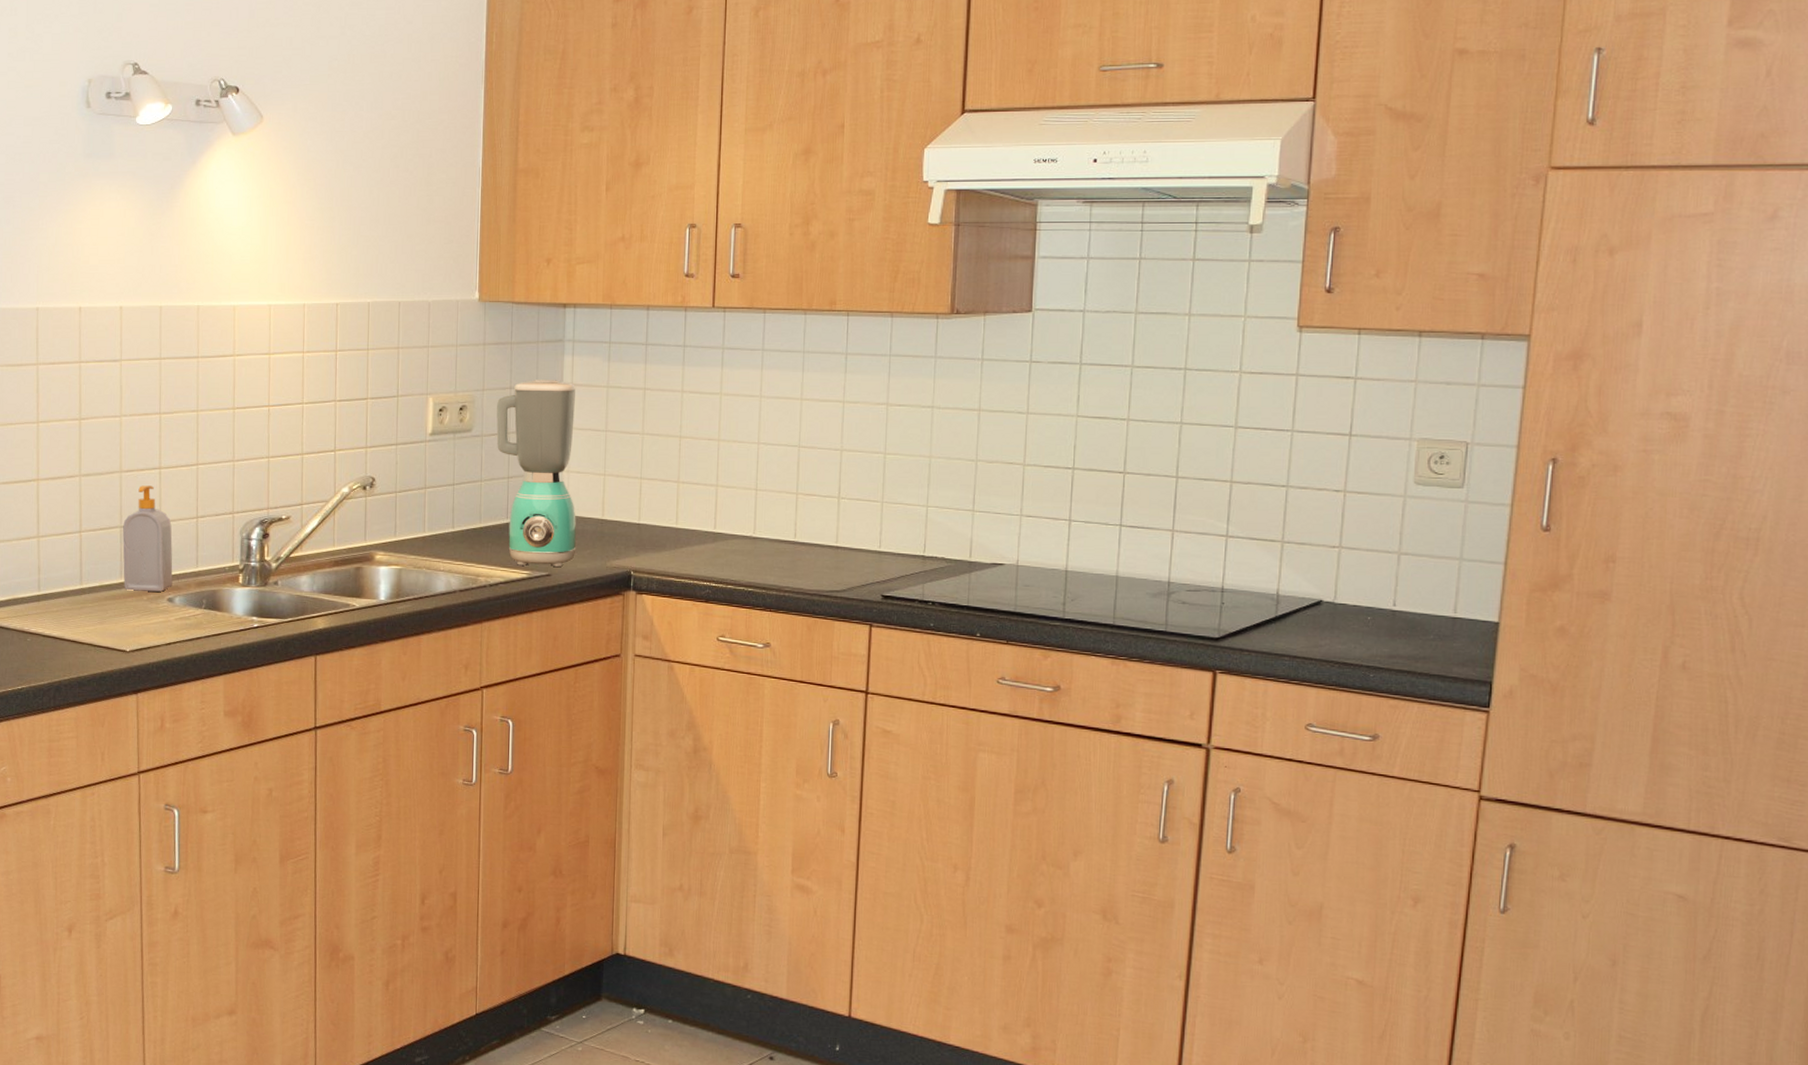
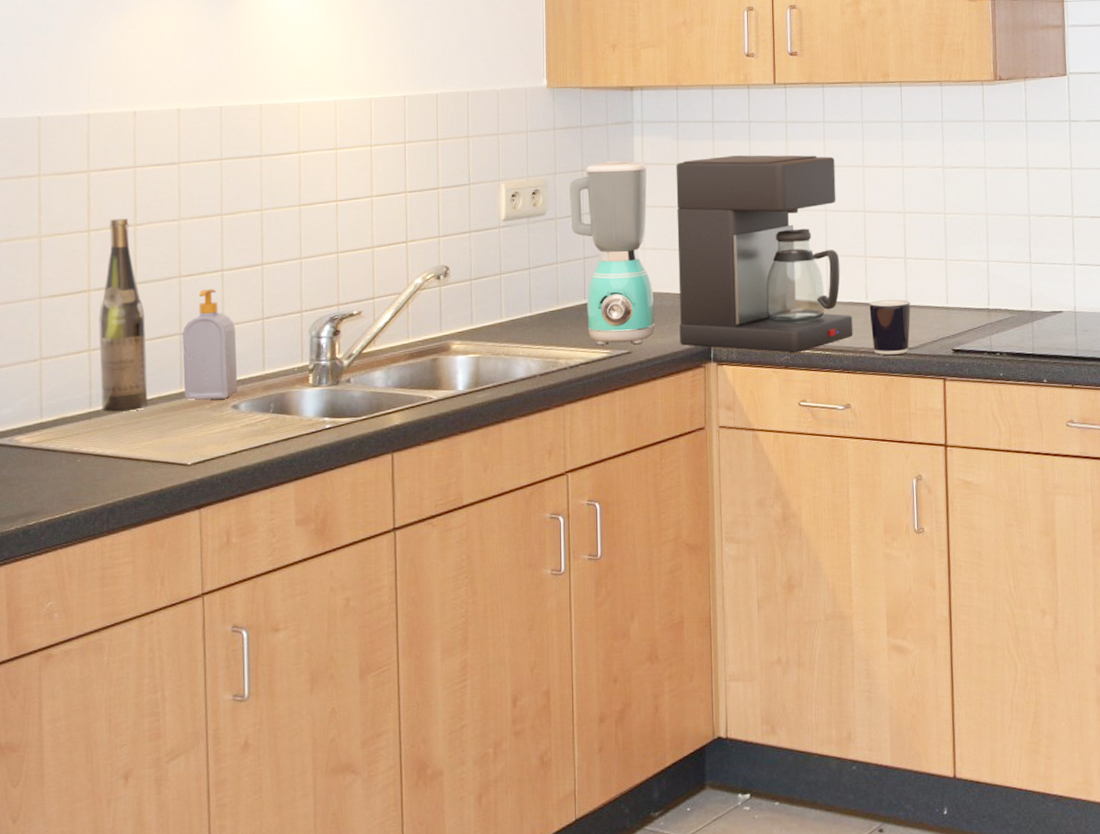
wine bottle: none [47,411,91,597] -> present [99,218,148,412]
coffee maker: none [600,381,779,587] -> present [676,155,853,353]
mug: none [797,540,841,596] -> present [869,300,911,355]

